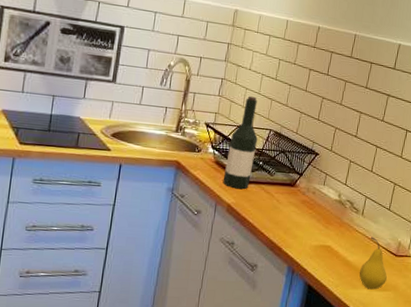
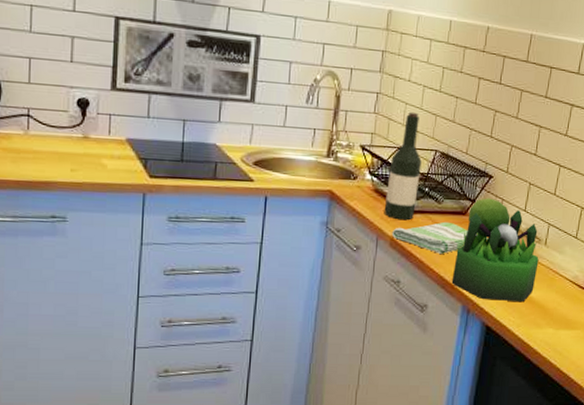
dish towel: none [228,191,313,220] -> present [391,221,489,254]
plant: none [279,172,357,264] -> present [451,198,539,301]
fruit: present [359,237,388,290] -> none [543,269,576,329]

